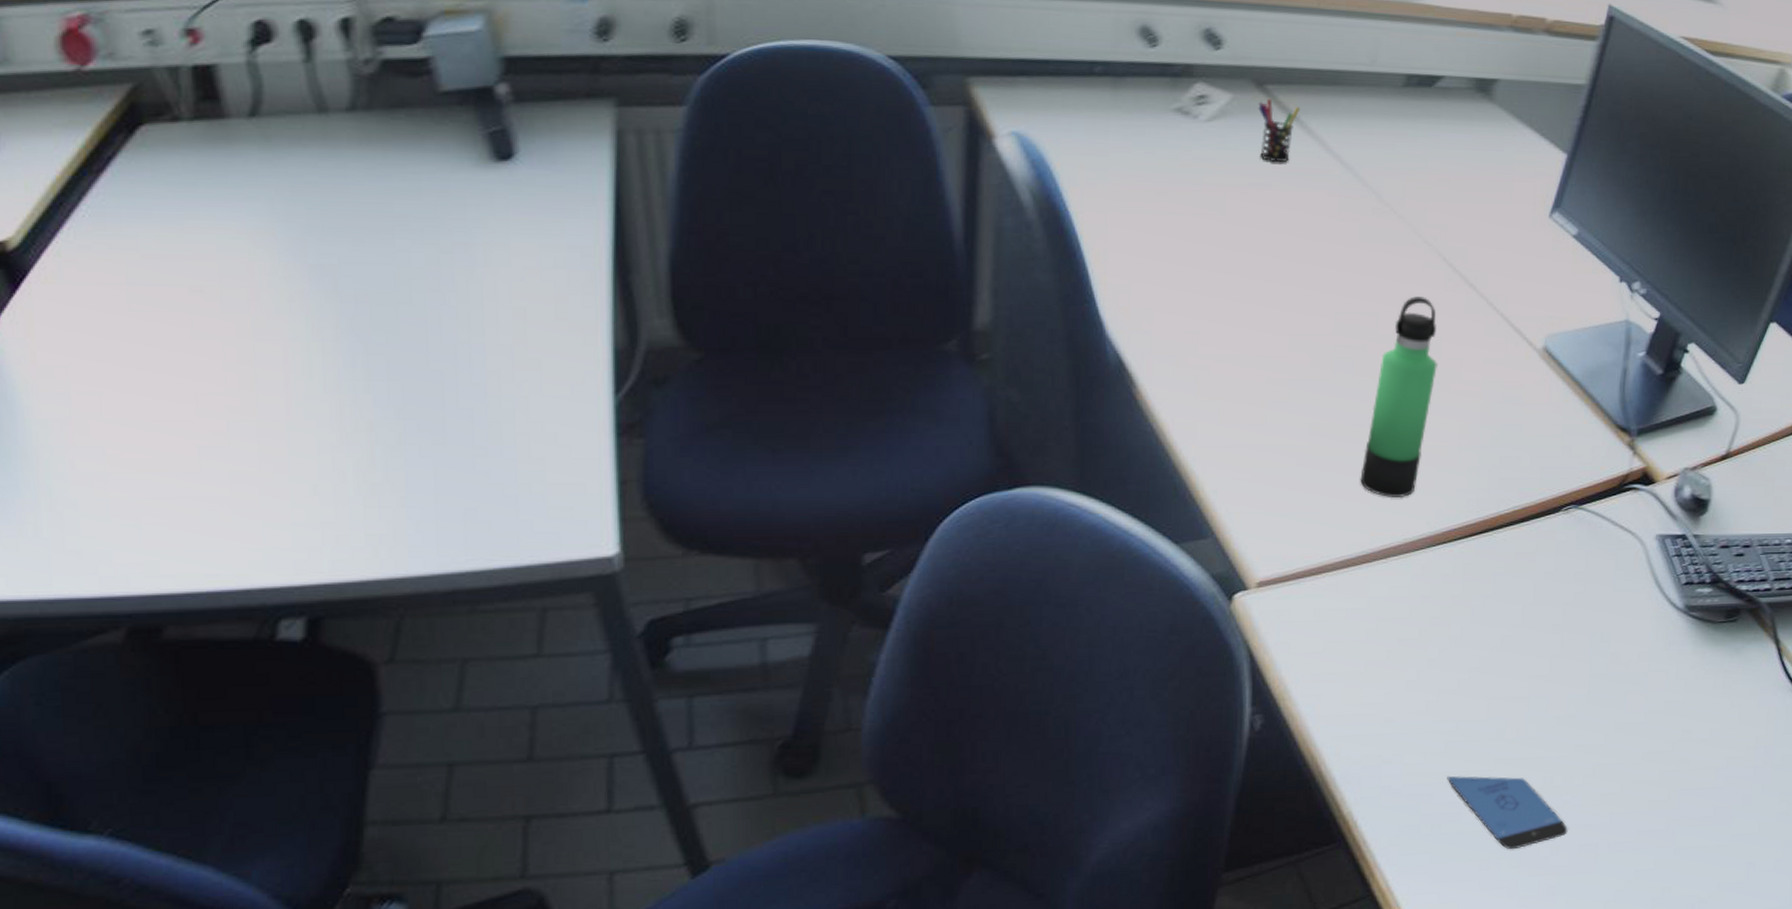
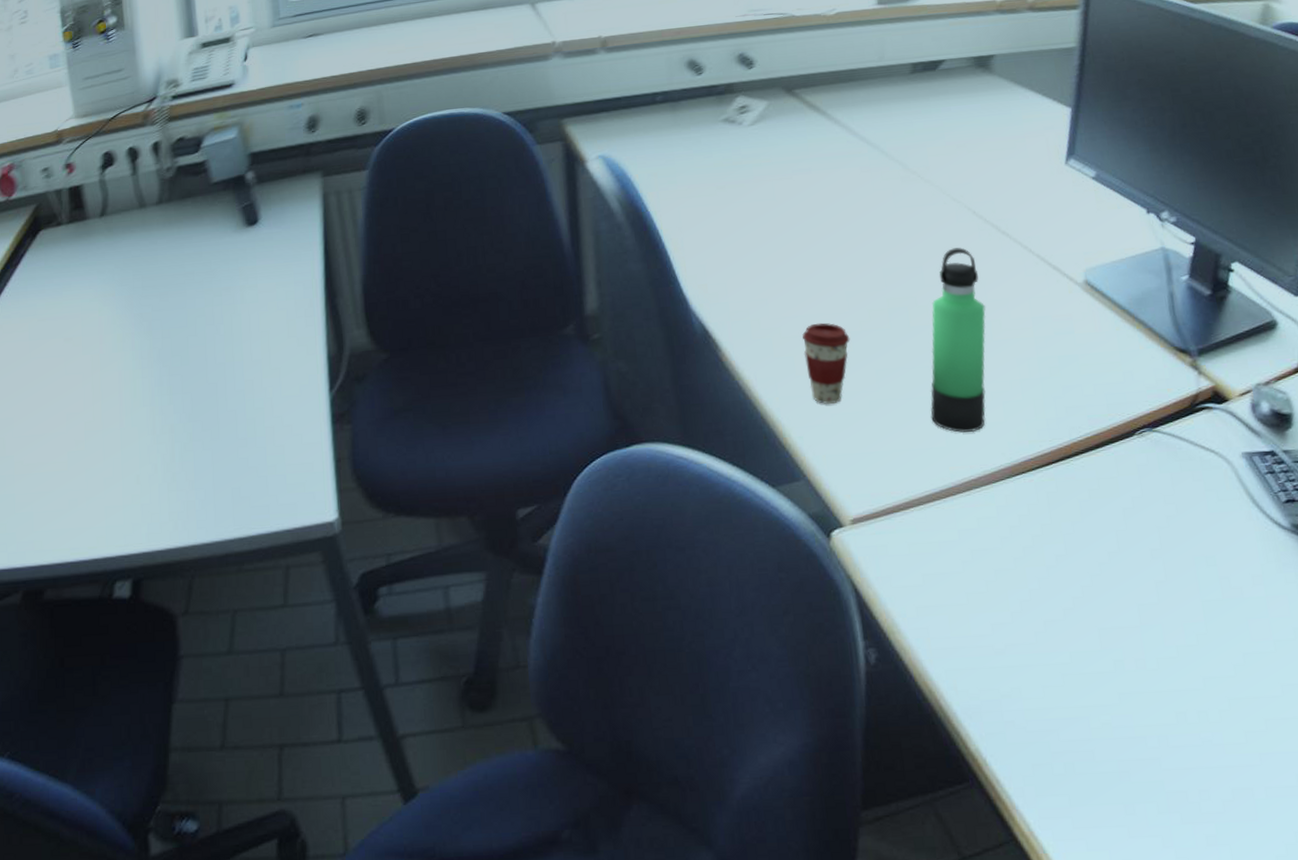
coffee cup: none [1232,365,1287,457] -> present [802,322,850,404]
pen holder: present [1258,99,1301,162] -> none [790,101,826,151]
smartphone: present [1447,775,1568,850] -> none [1071,710,1215,793]

